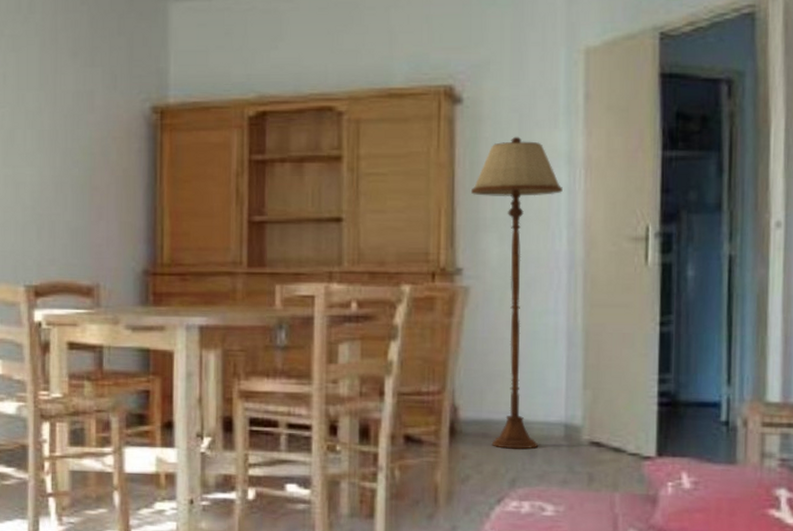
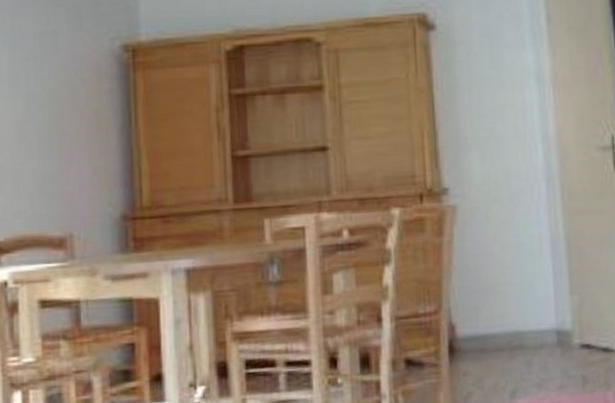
floor lamp: present [470,136,563,449] -> none [450,58,535,361]

